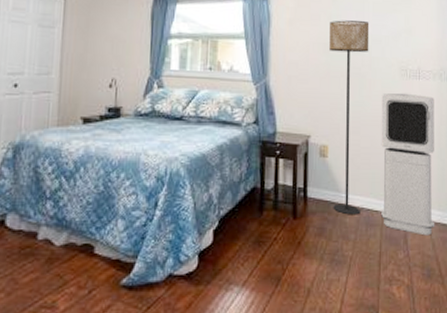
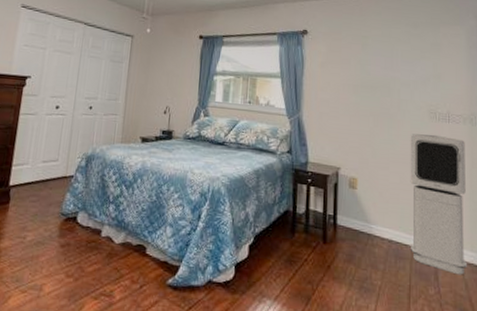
floor lamp: present [329,20,370,215] -> none [359,64,398,247]

